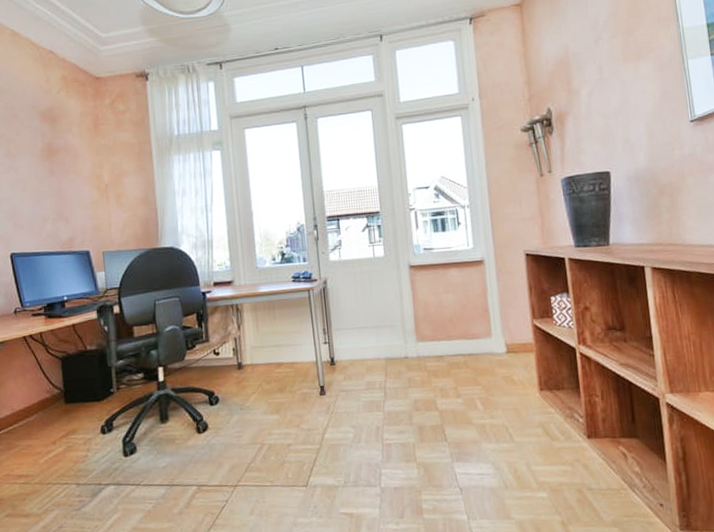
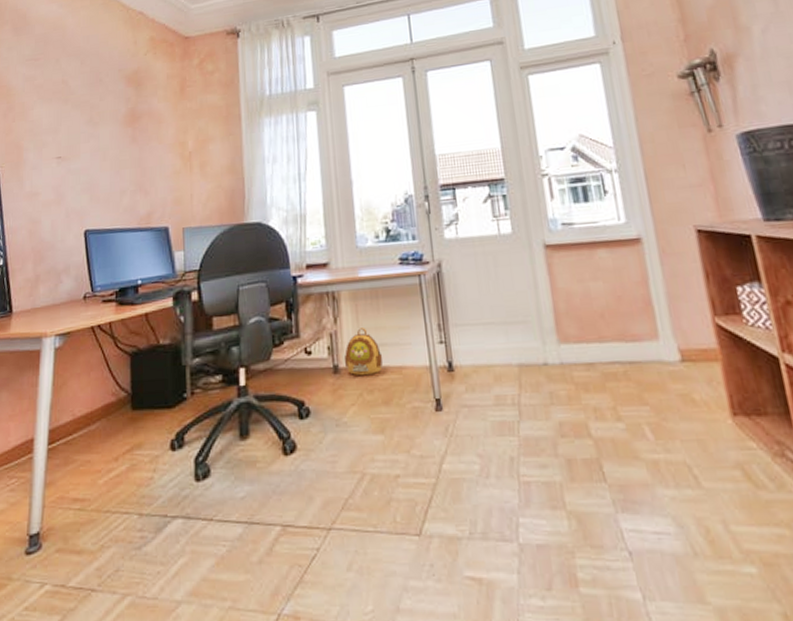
backpack: none [246,333,279,371] -> present [344,328,383,376]

